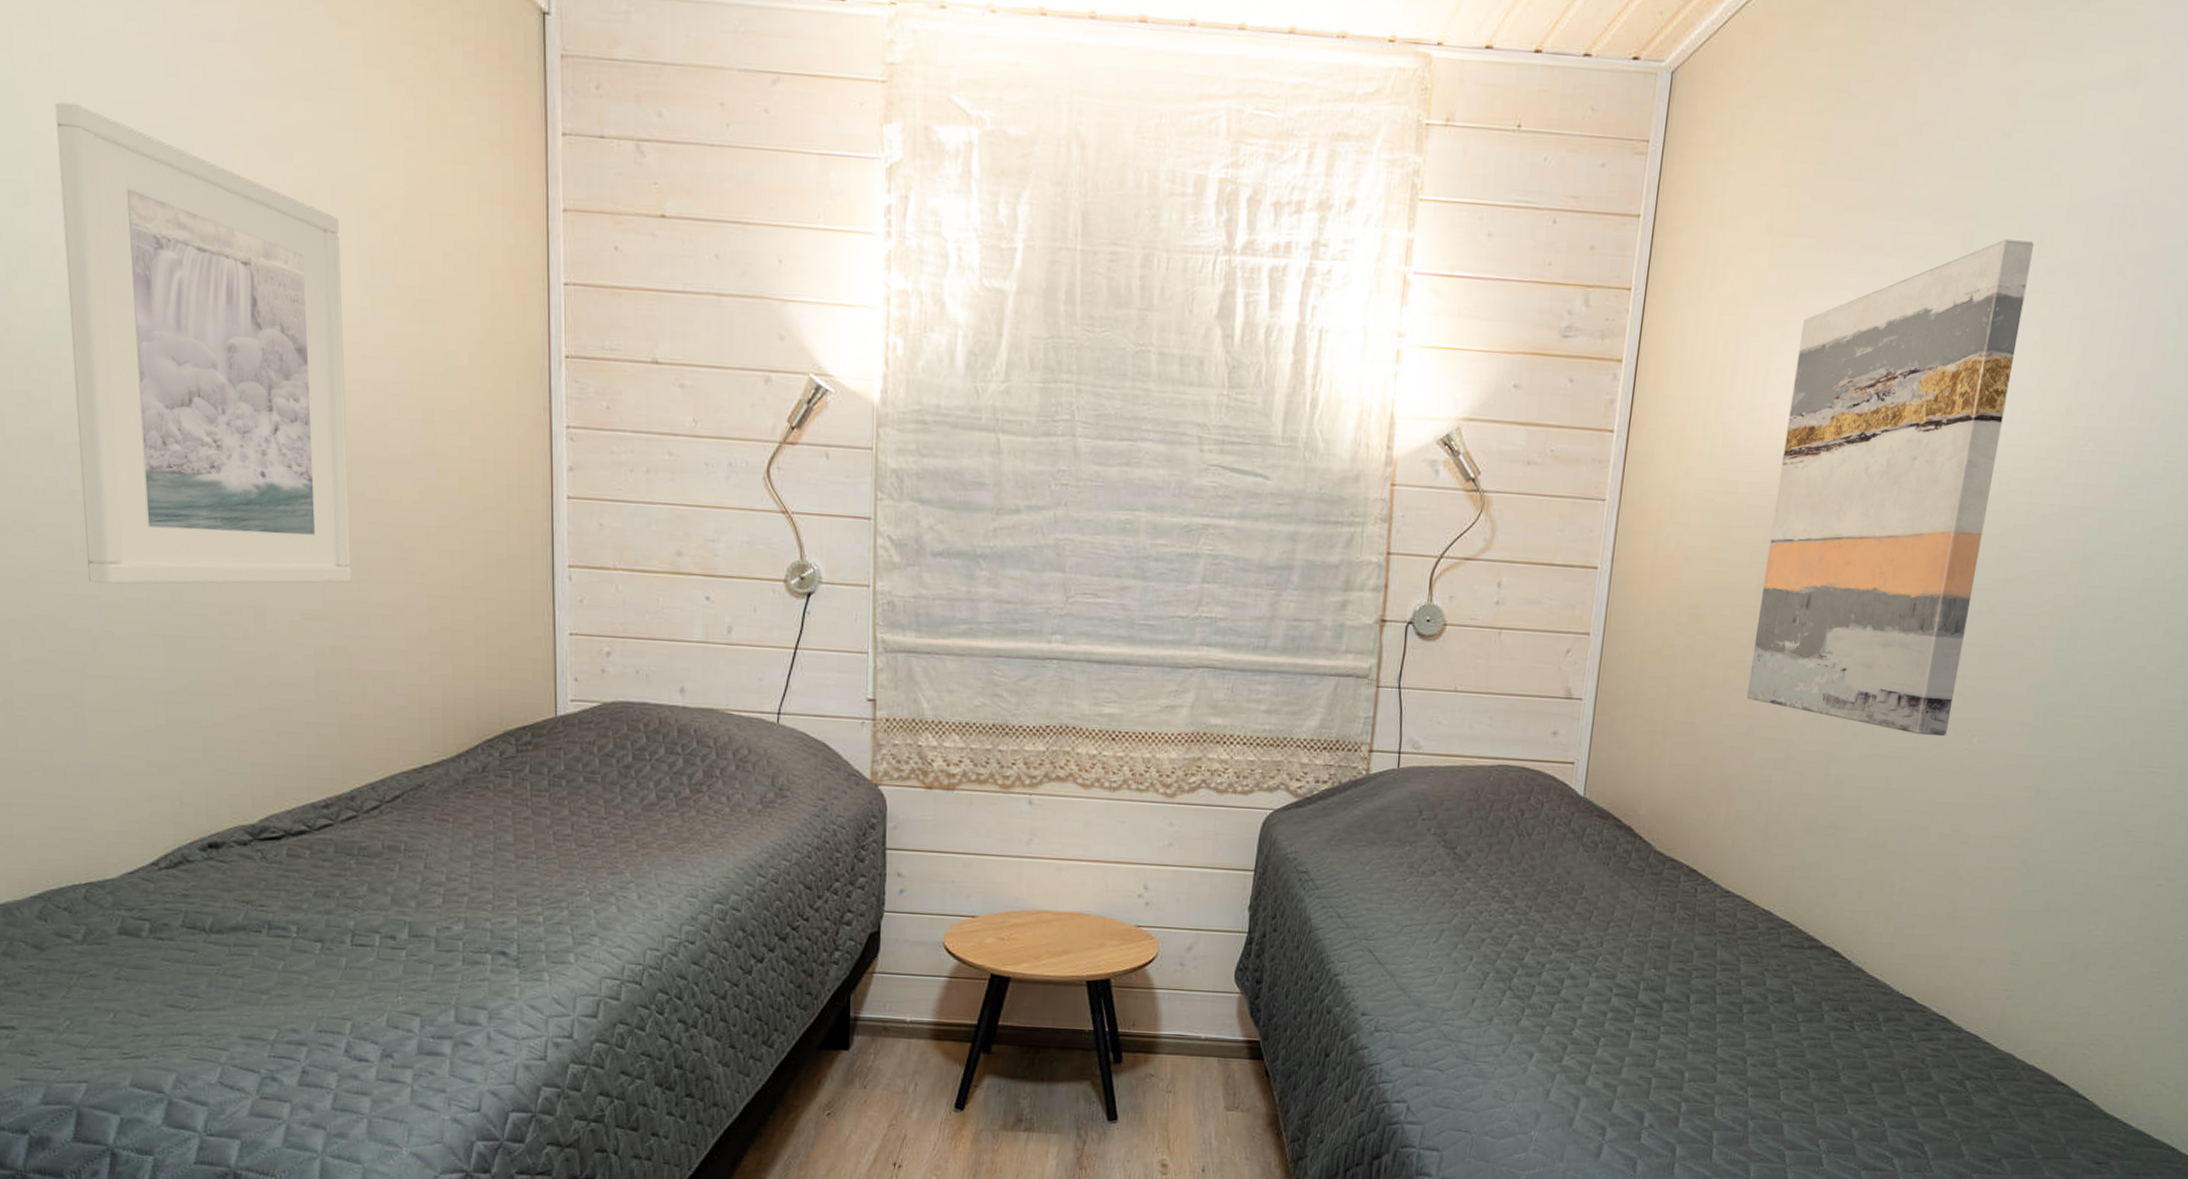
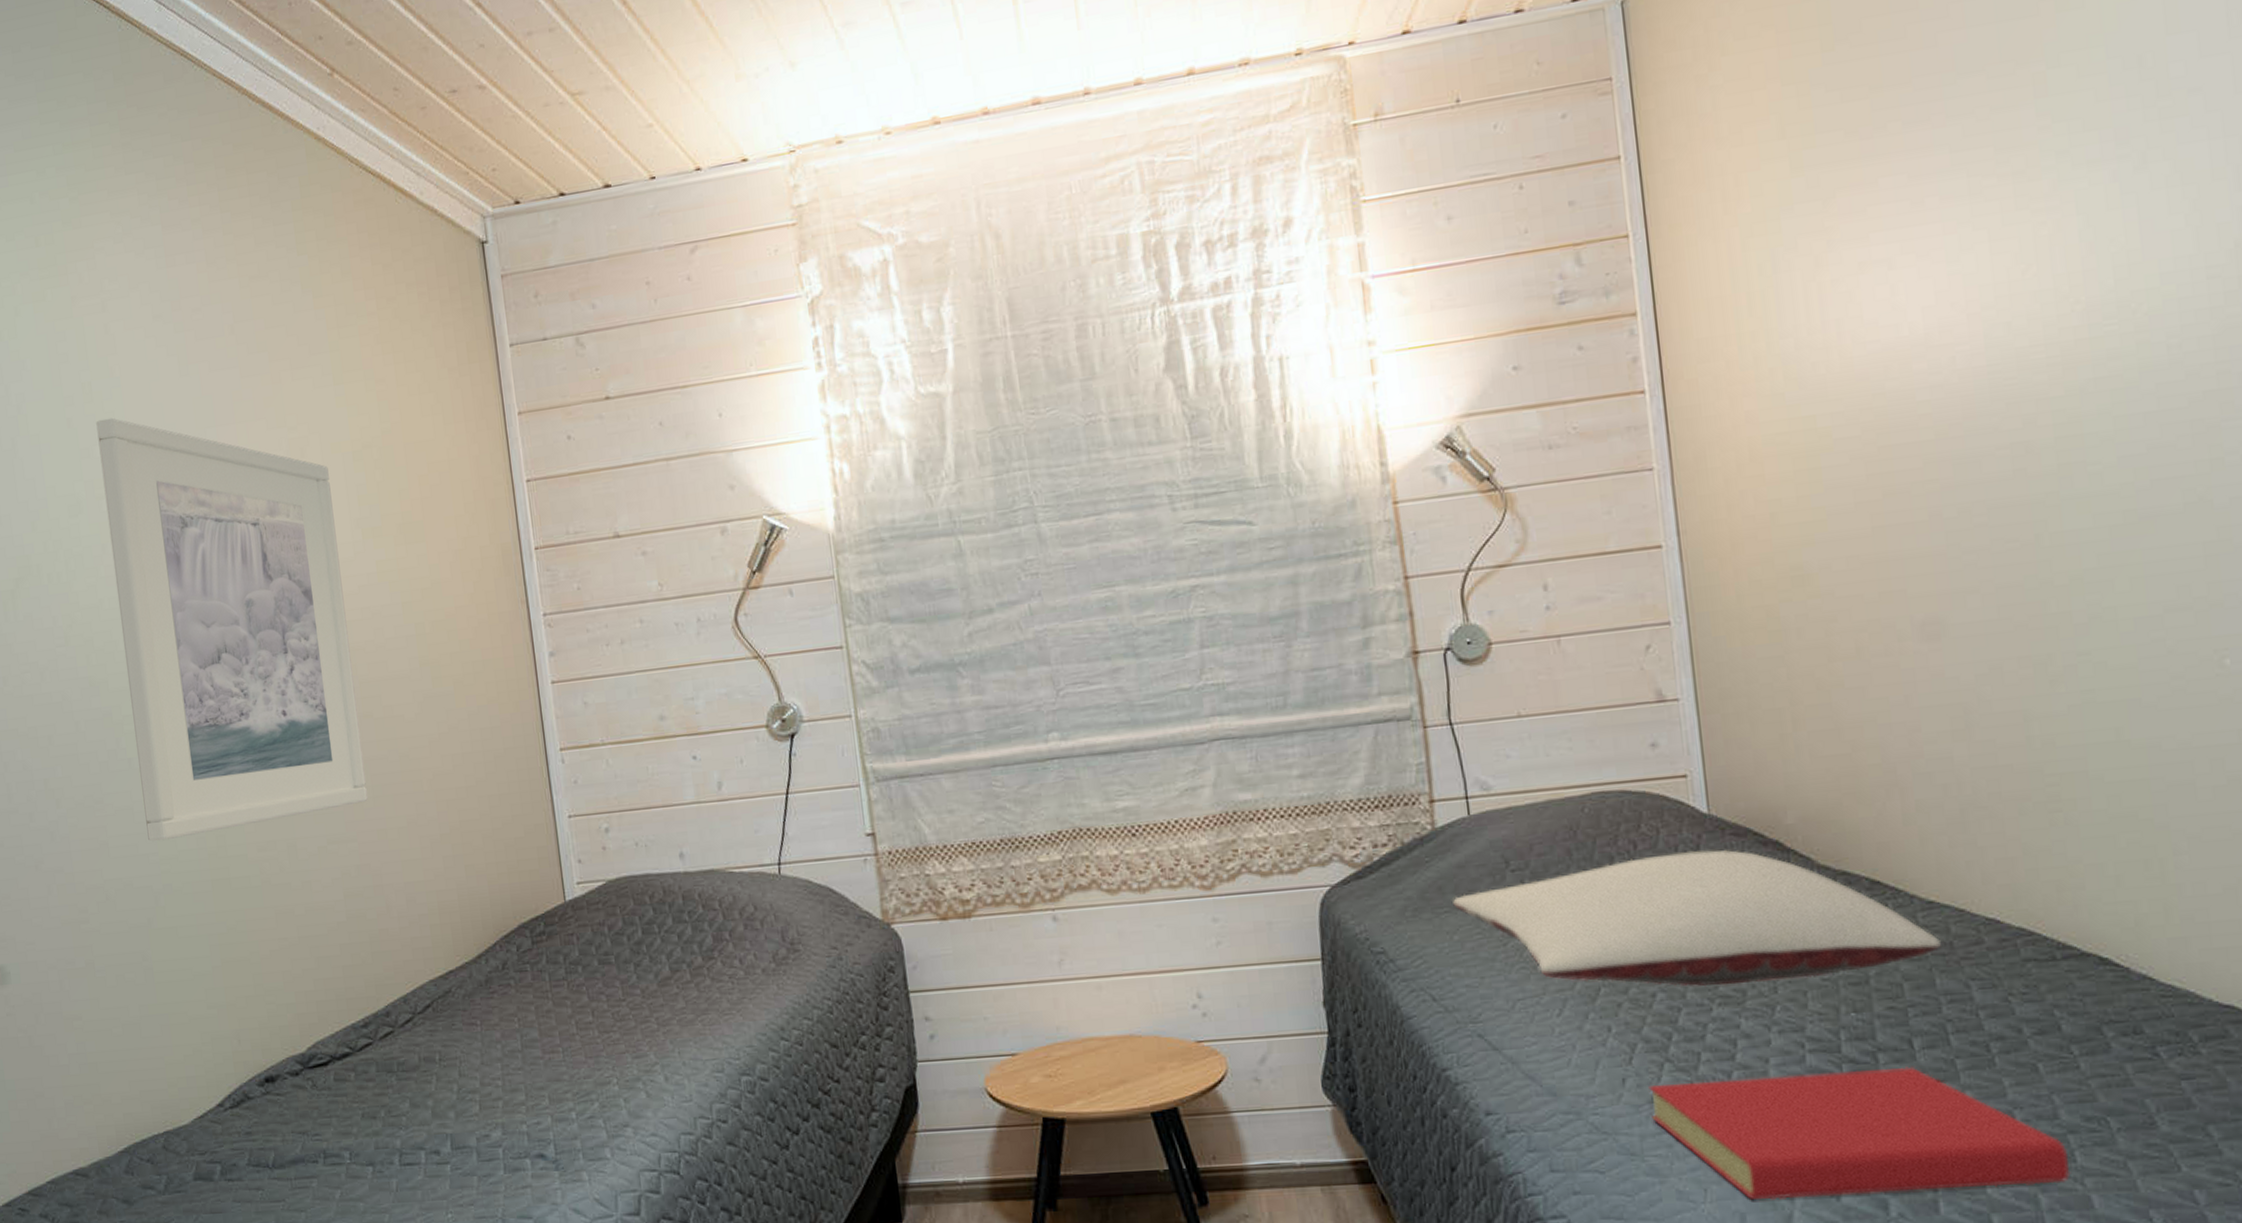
pillow: none [1370,824,1728,938] -> present [1453,850,1941,987]
book: none [1488,1007,1776,1113] -> present [1648,1066,2071,1200]
wall art: present [1746,239,2034,737] -> none [1851,67,2184,669]

